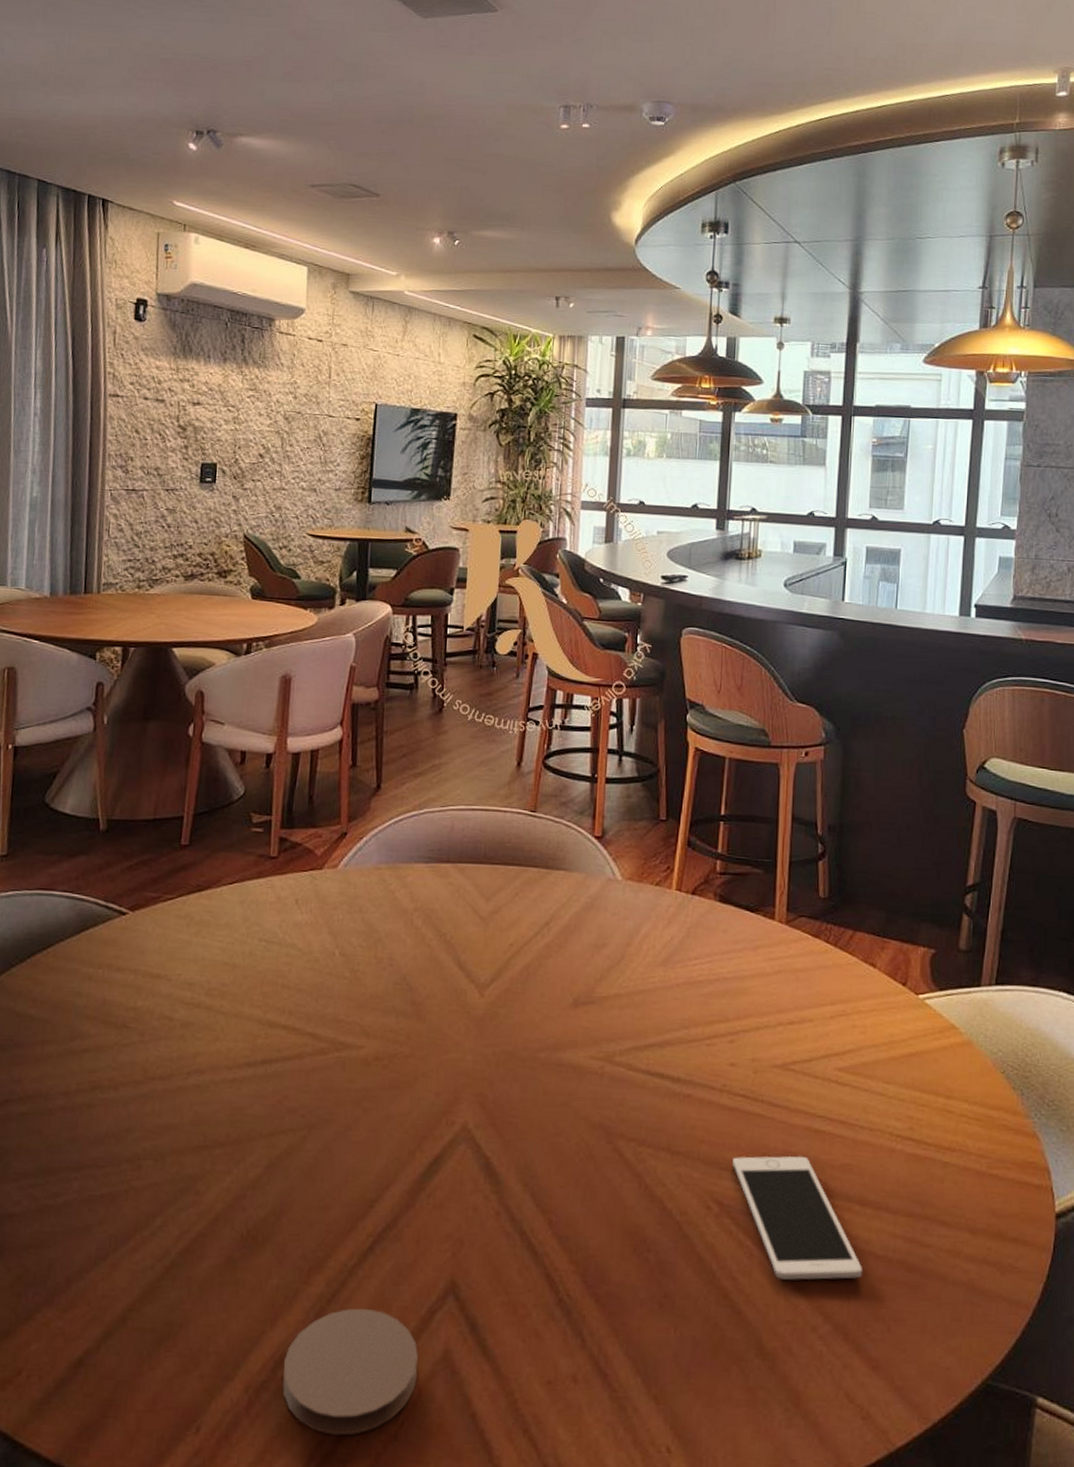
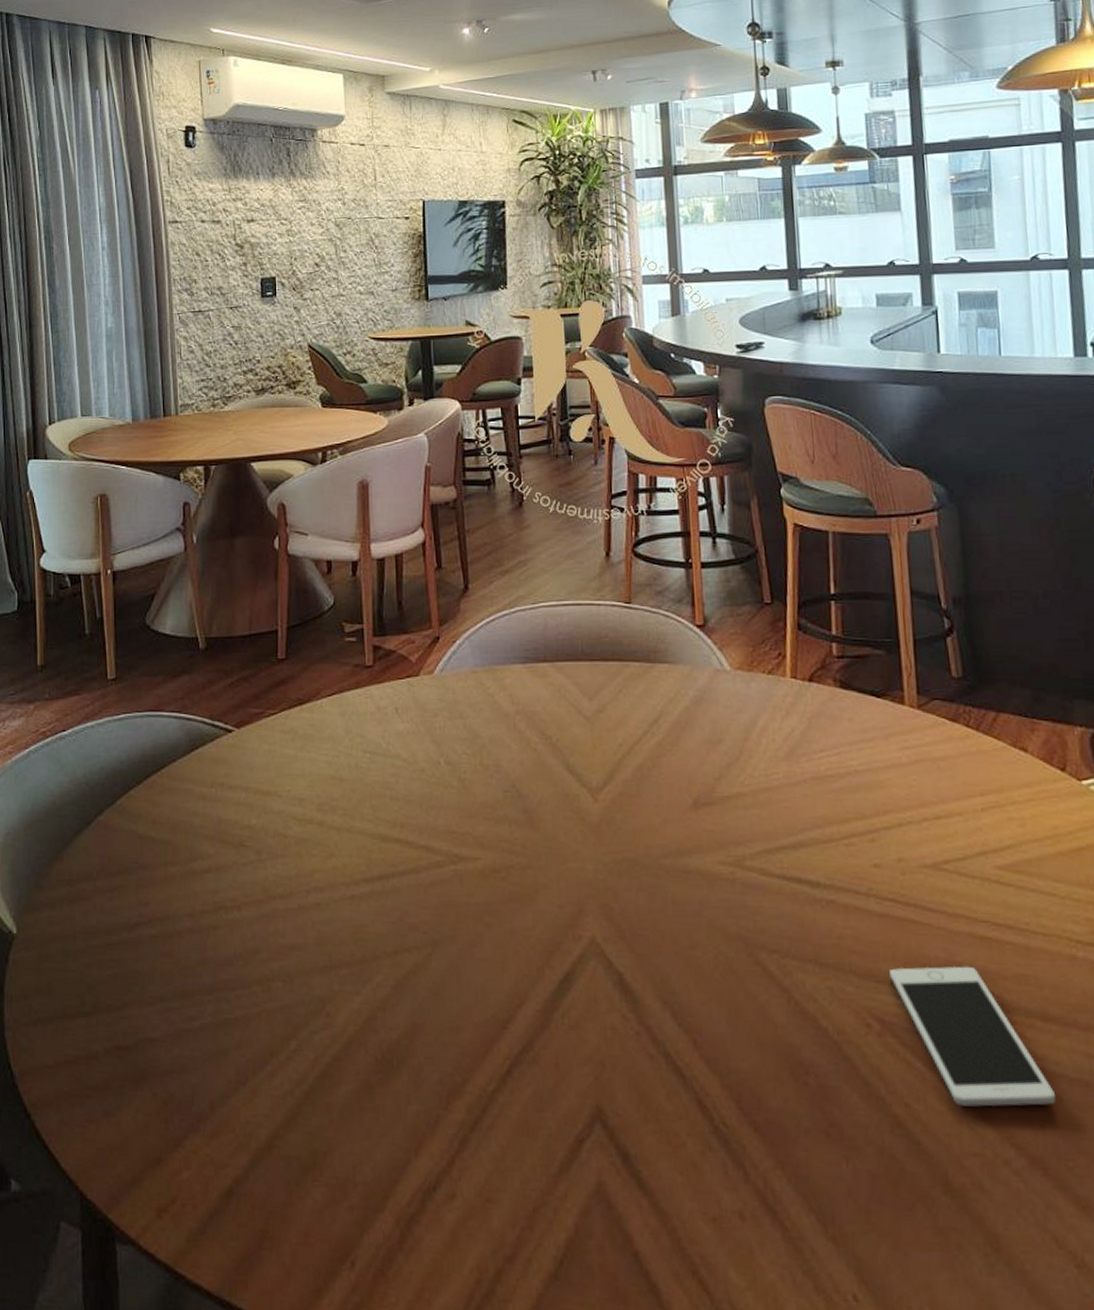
coaster: present [282,1308,418,1436] -> none [431,1136,572,1274]

